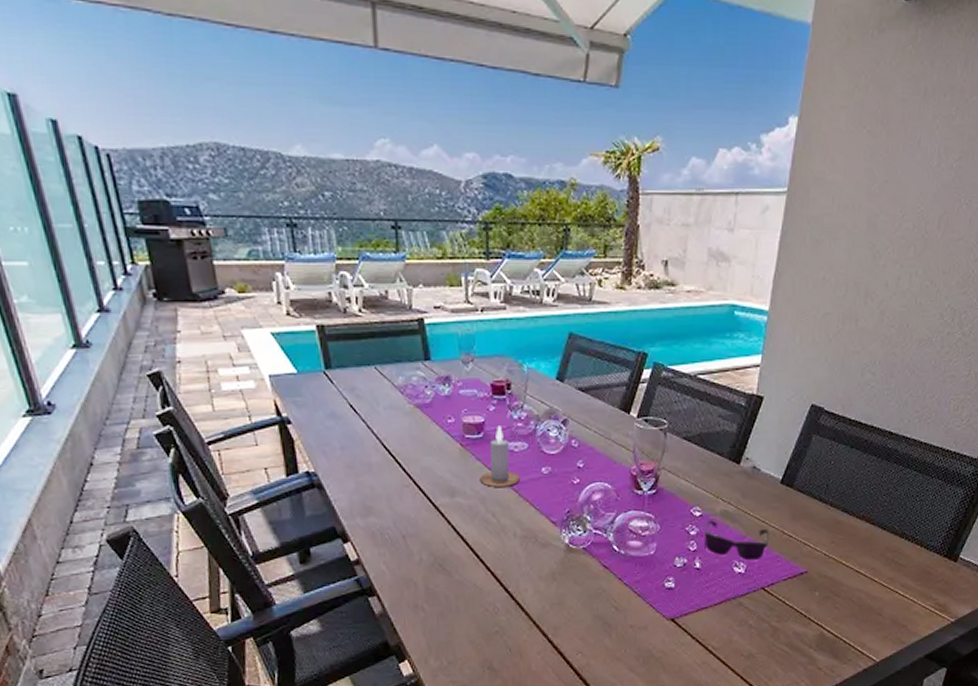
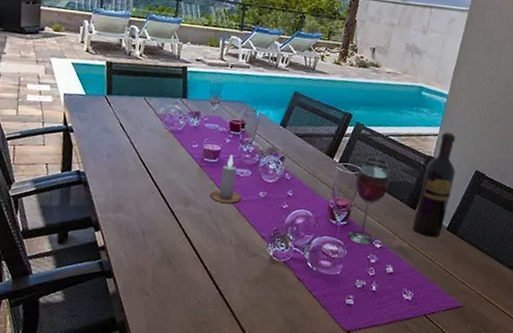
wineglass: none [659,406,704,515] -> present [348,157,390,245]
sunglasses: present [705,520,770,561] -> none [381,252,435,291]
wine bottle: none [737,359,787,496] -> present [412,131,456,238]

